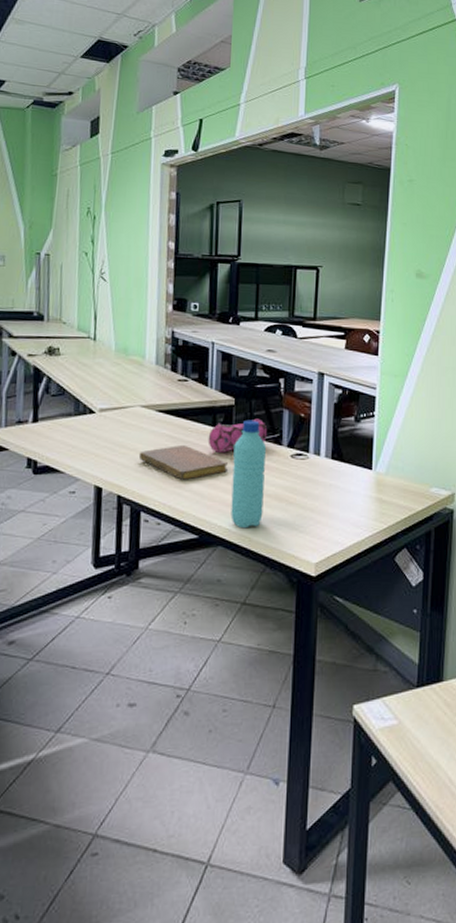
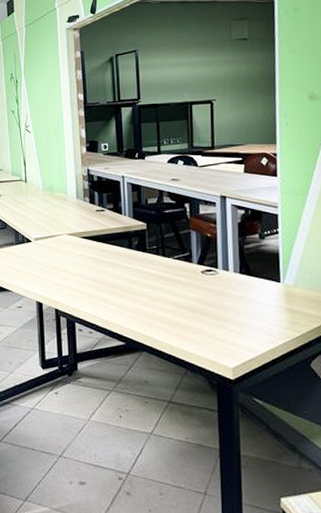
notebook: present [138,444,228,480] -> none [69,265,145,295]
pencil case: present [208,418,268,453] -> none [126,240,178,271]
water bottle: present [231,419,266,529] -> none [149,241,180,337]

